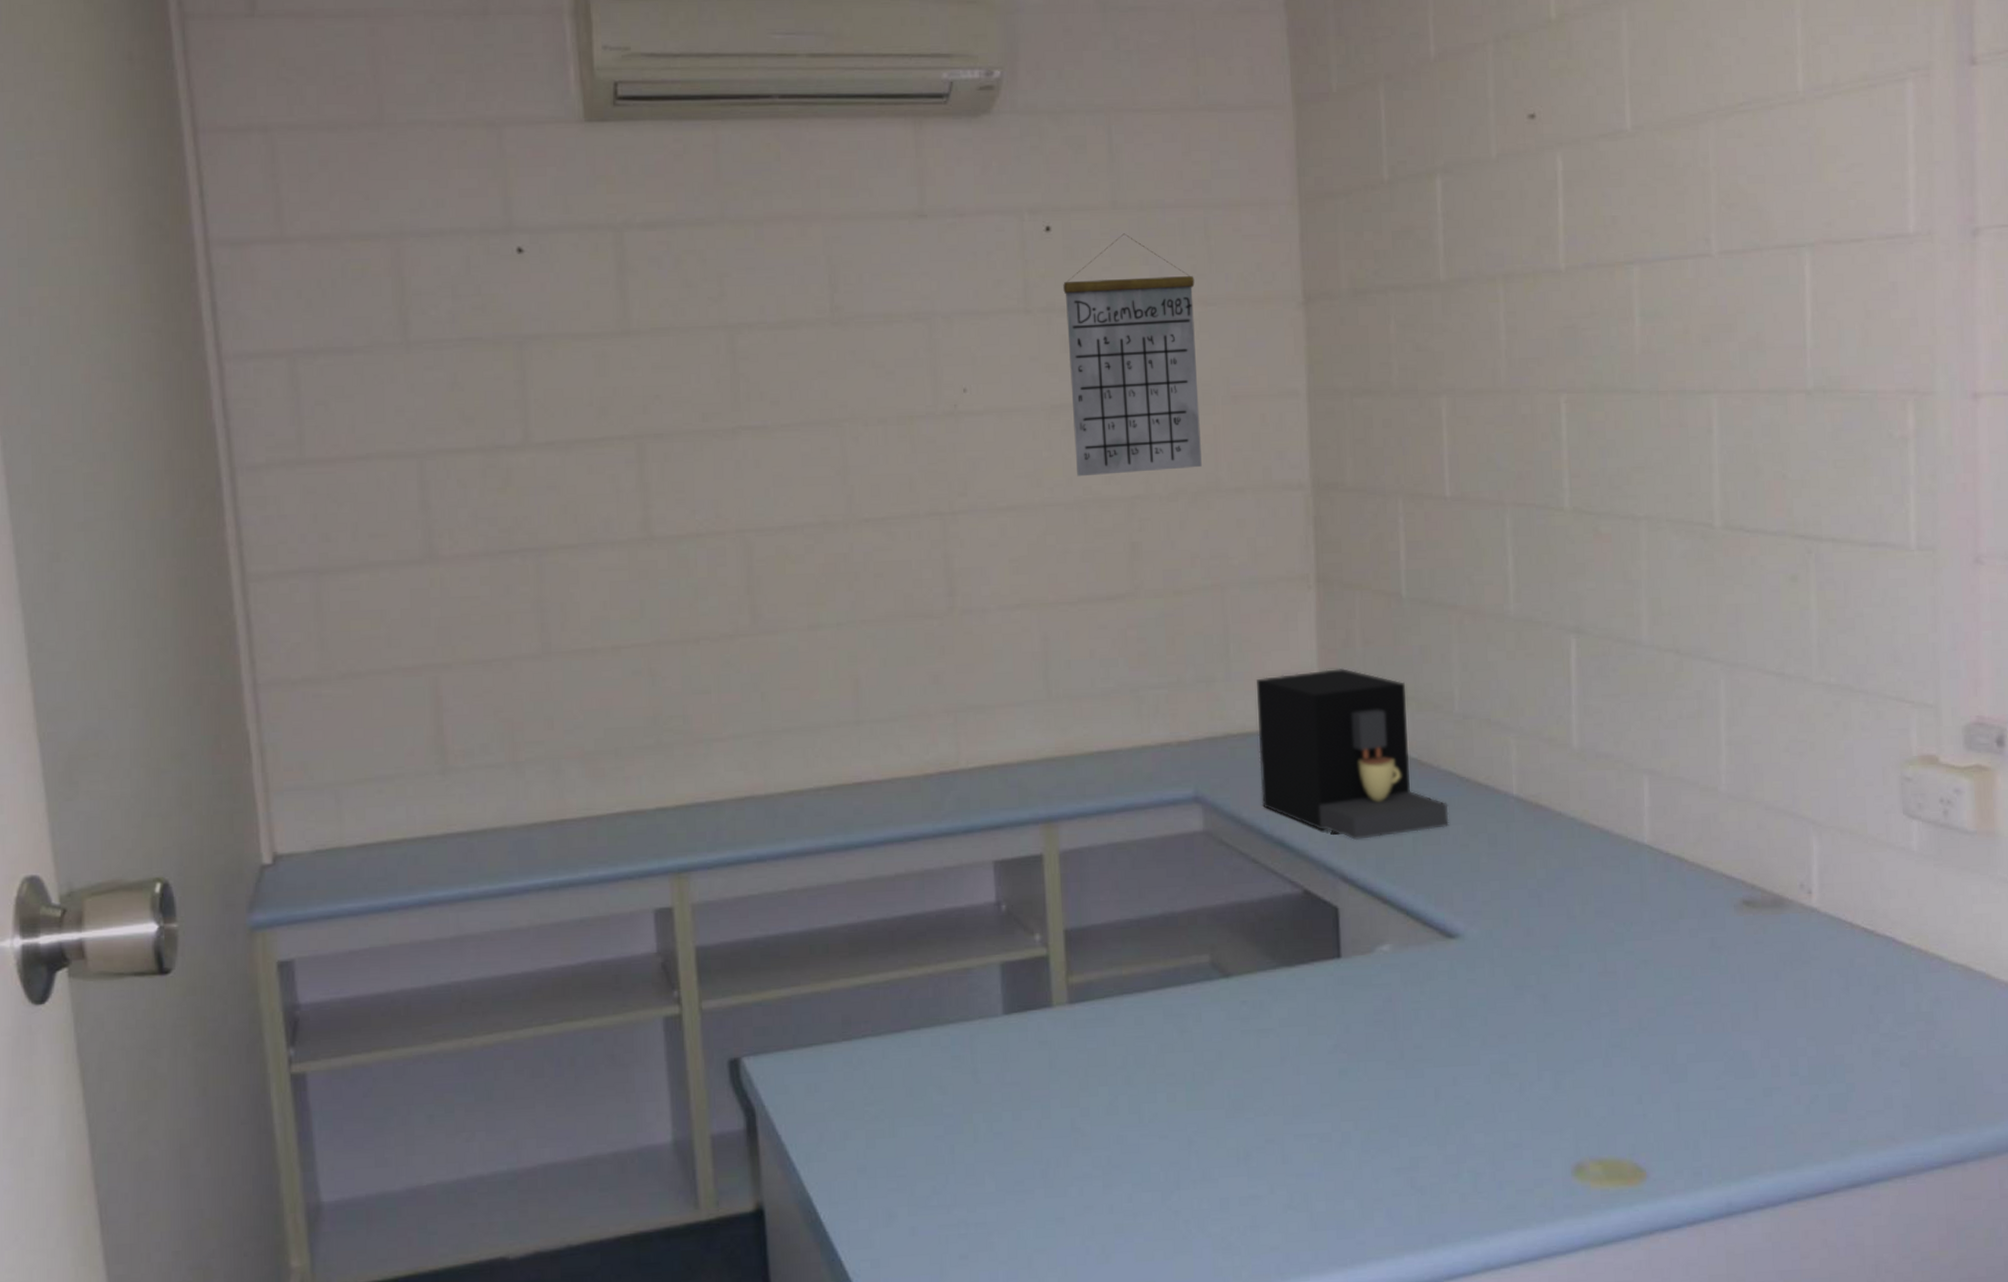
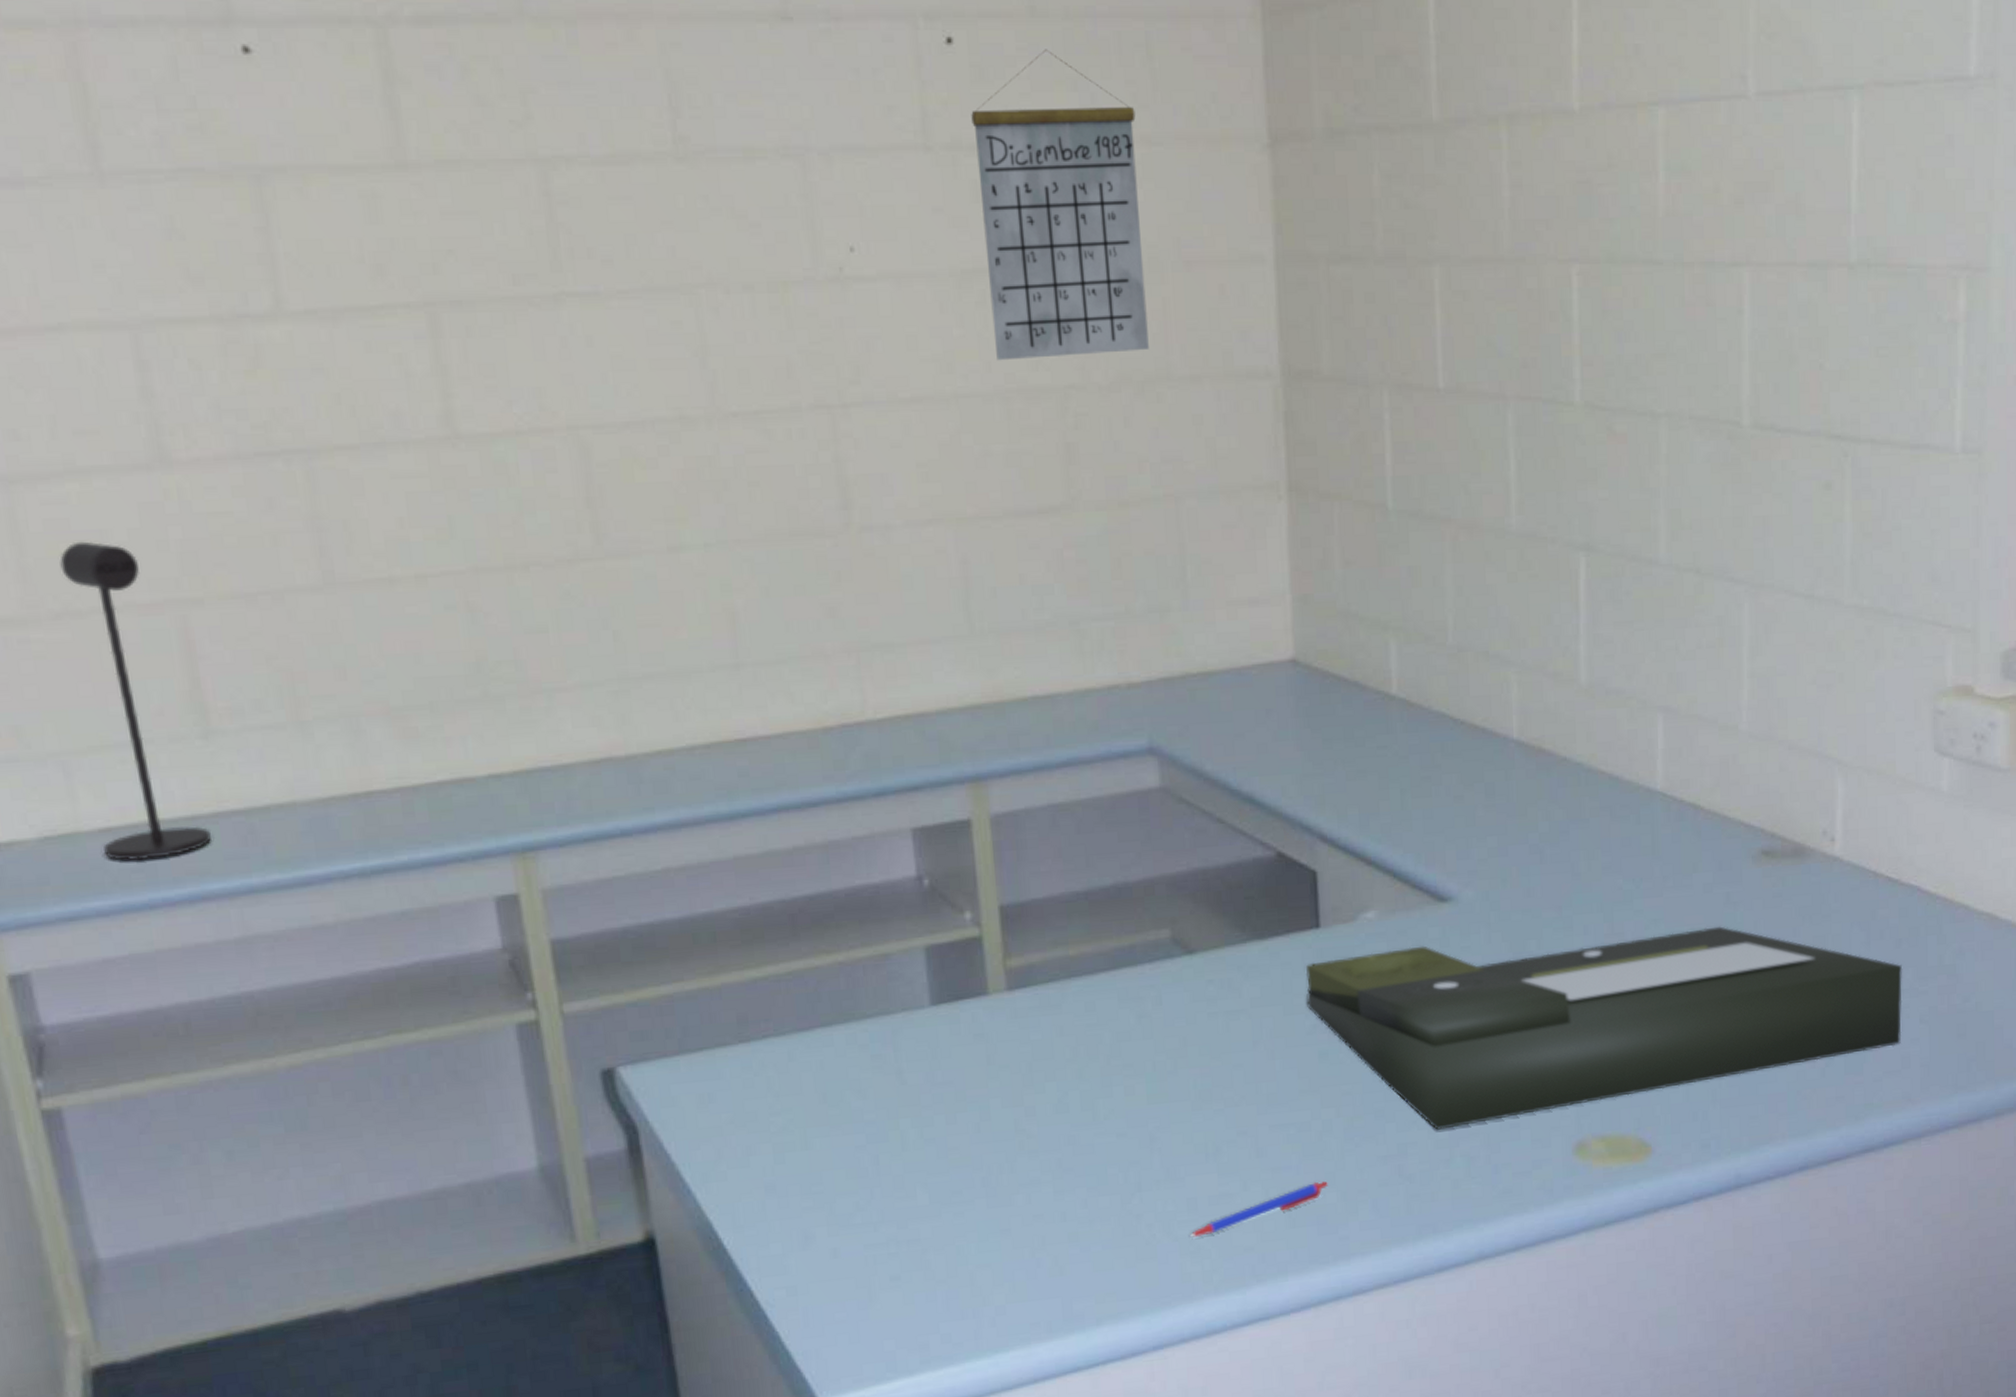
desk lamp: none [349,618,440,872] -> present [60,541,211,861]
pen: none [1221,1188,1347,1235] -> present [1189,1181,1328,1238]
coffee maker: present [1256,667,1449,841] -> none [1218,593,1442,795]
document tray: none [1328,968,1883,1148] -> present [1306,926,1903,1131]

